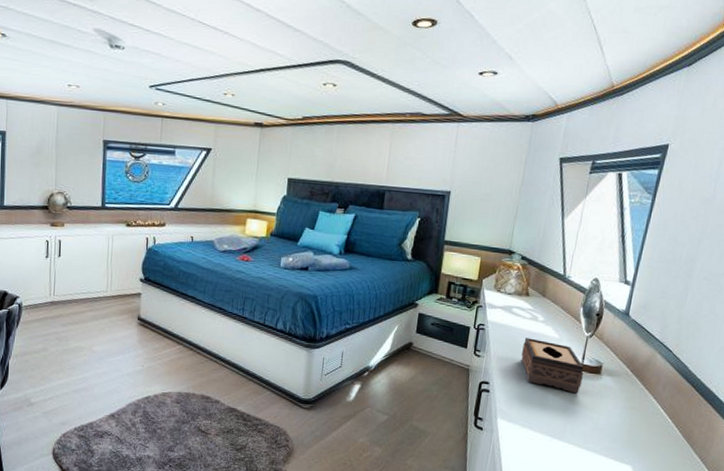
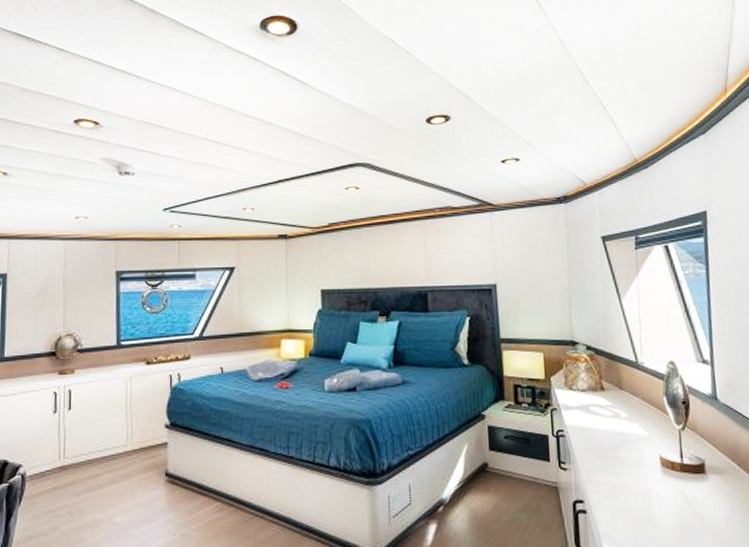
tissue box: present [521,338,584,394] -> none [611,440,688,501]

